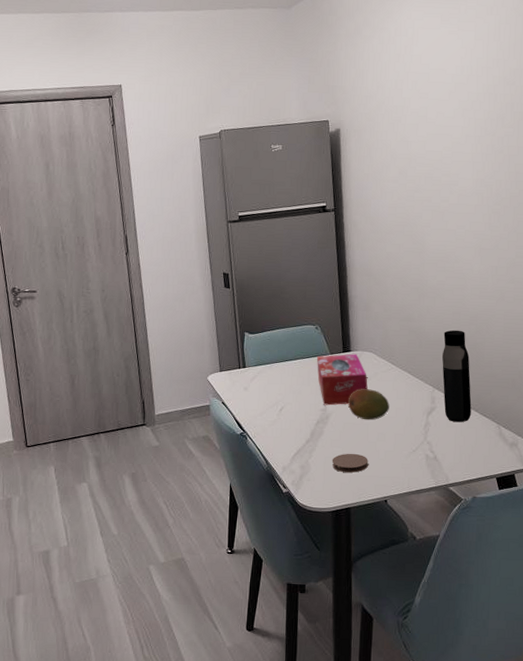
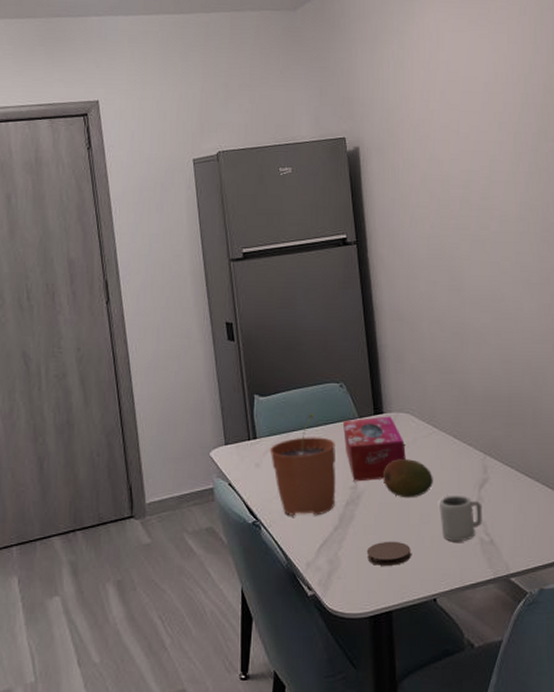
plant pot: none [256,349,310,431] -> present [269,413,336,516]
cup: none [393,419,429,456] -> present [440,495,483,541]
water bottle: present [442,330,472,423] -> none [493,382,531,496]

